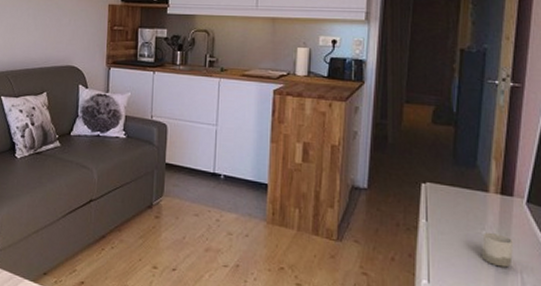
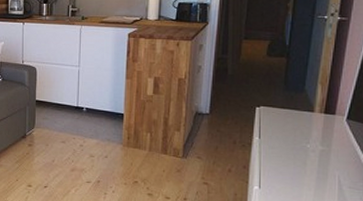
cup: present [482,233,514,268] -> none [306,146,334,174]

